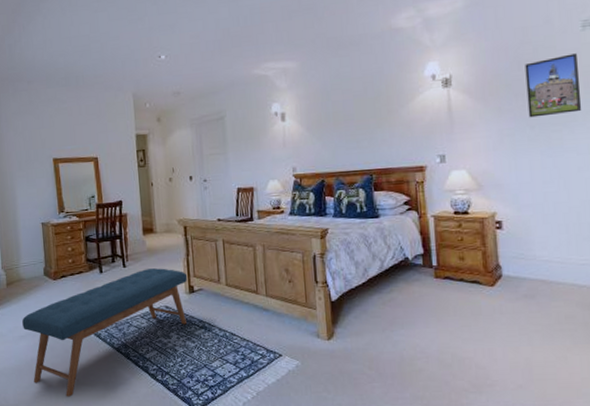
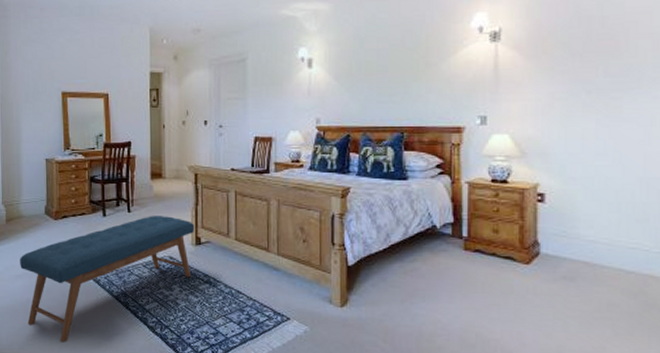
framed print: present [525,53,582,118] -> none [585,12,649,81]

